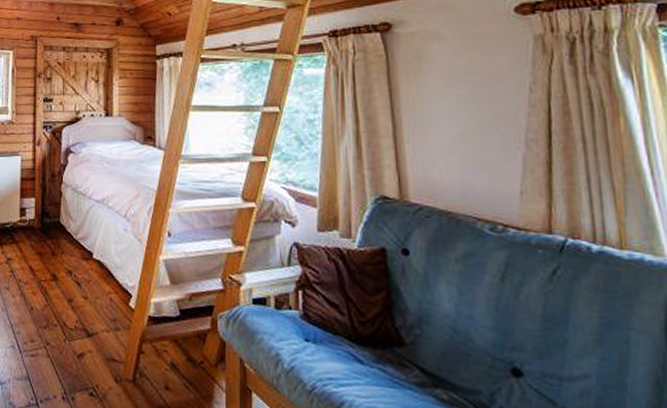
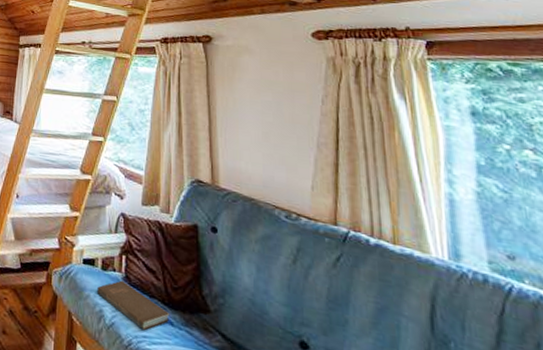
book: none [271,319,359,373] -> present [97,280,170,331]

